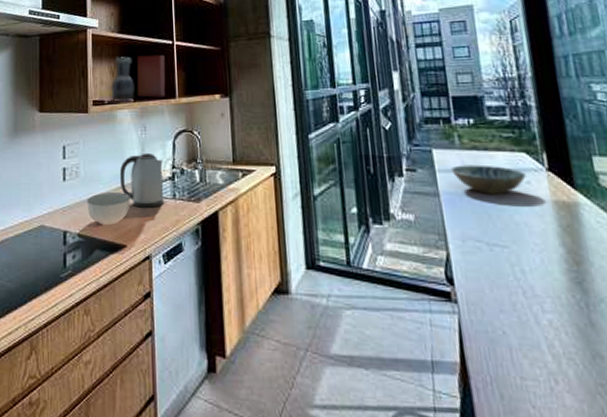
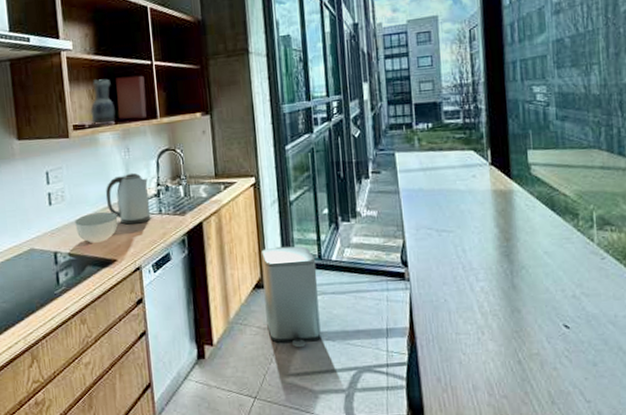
pedal bin: none [281,246,352,372] -> present [260,246,321,347]
bowl: present [450,164,526,196] -> none [410,163,472,189]

